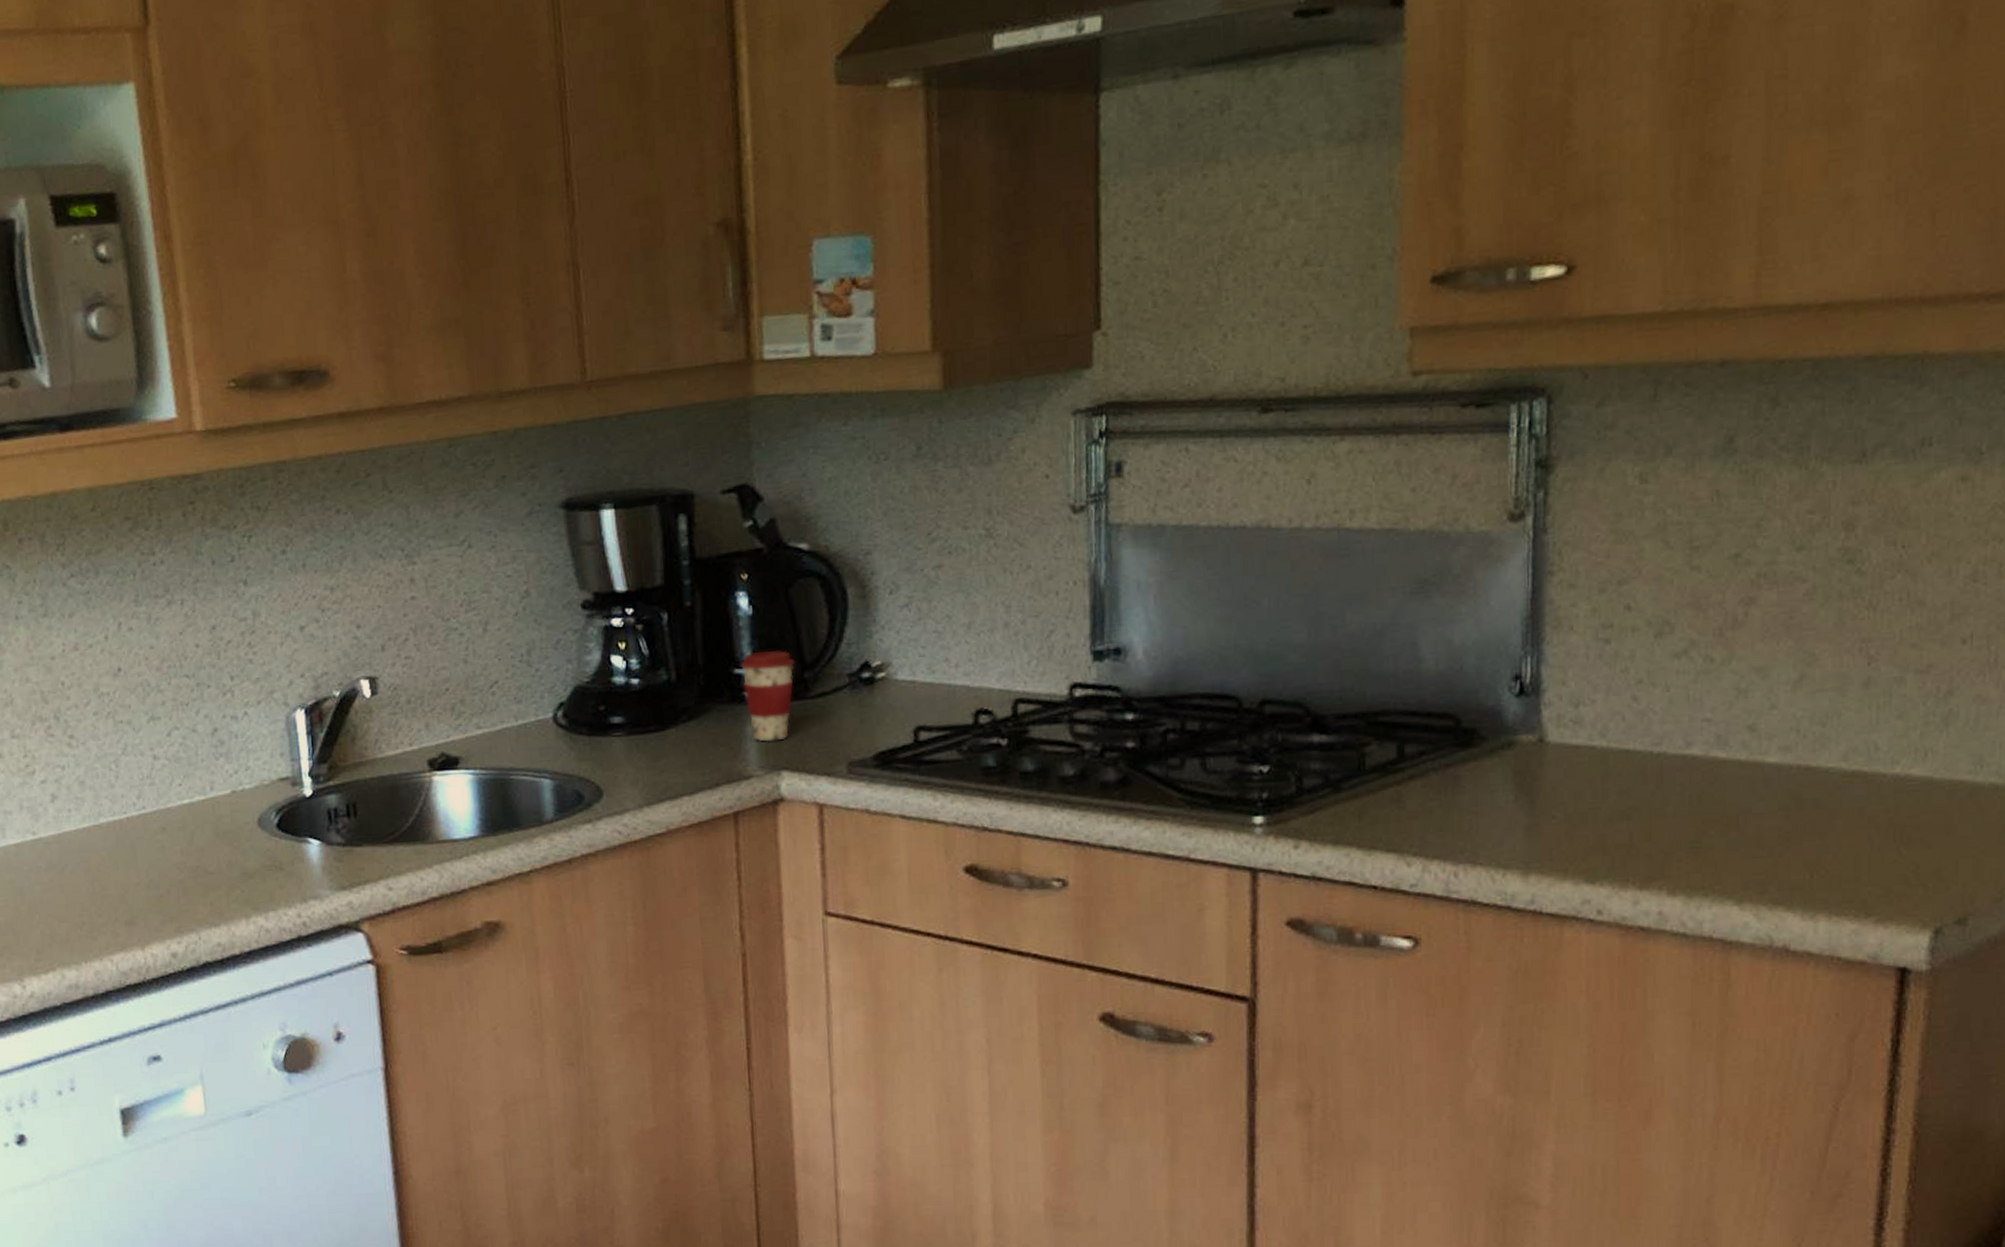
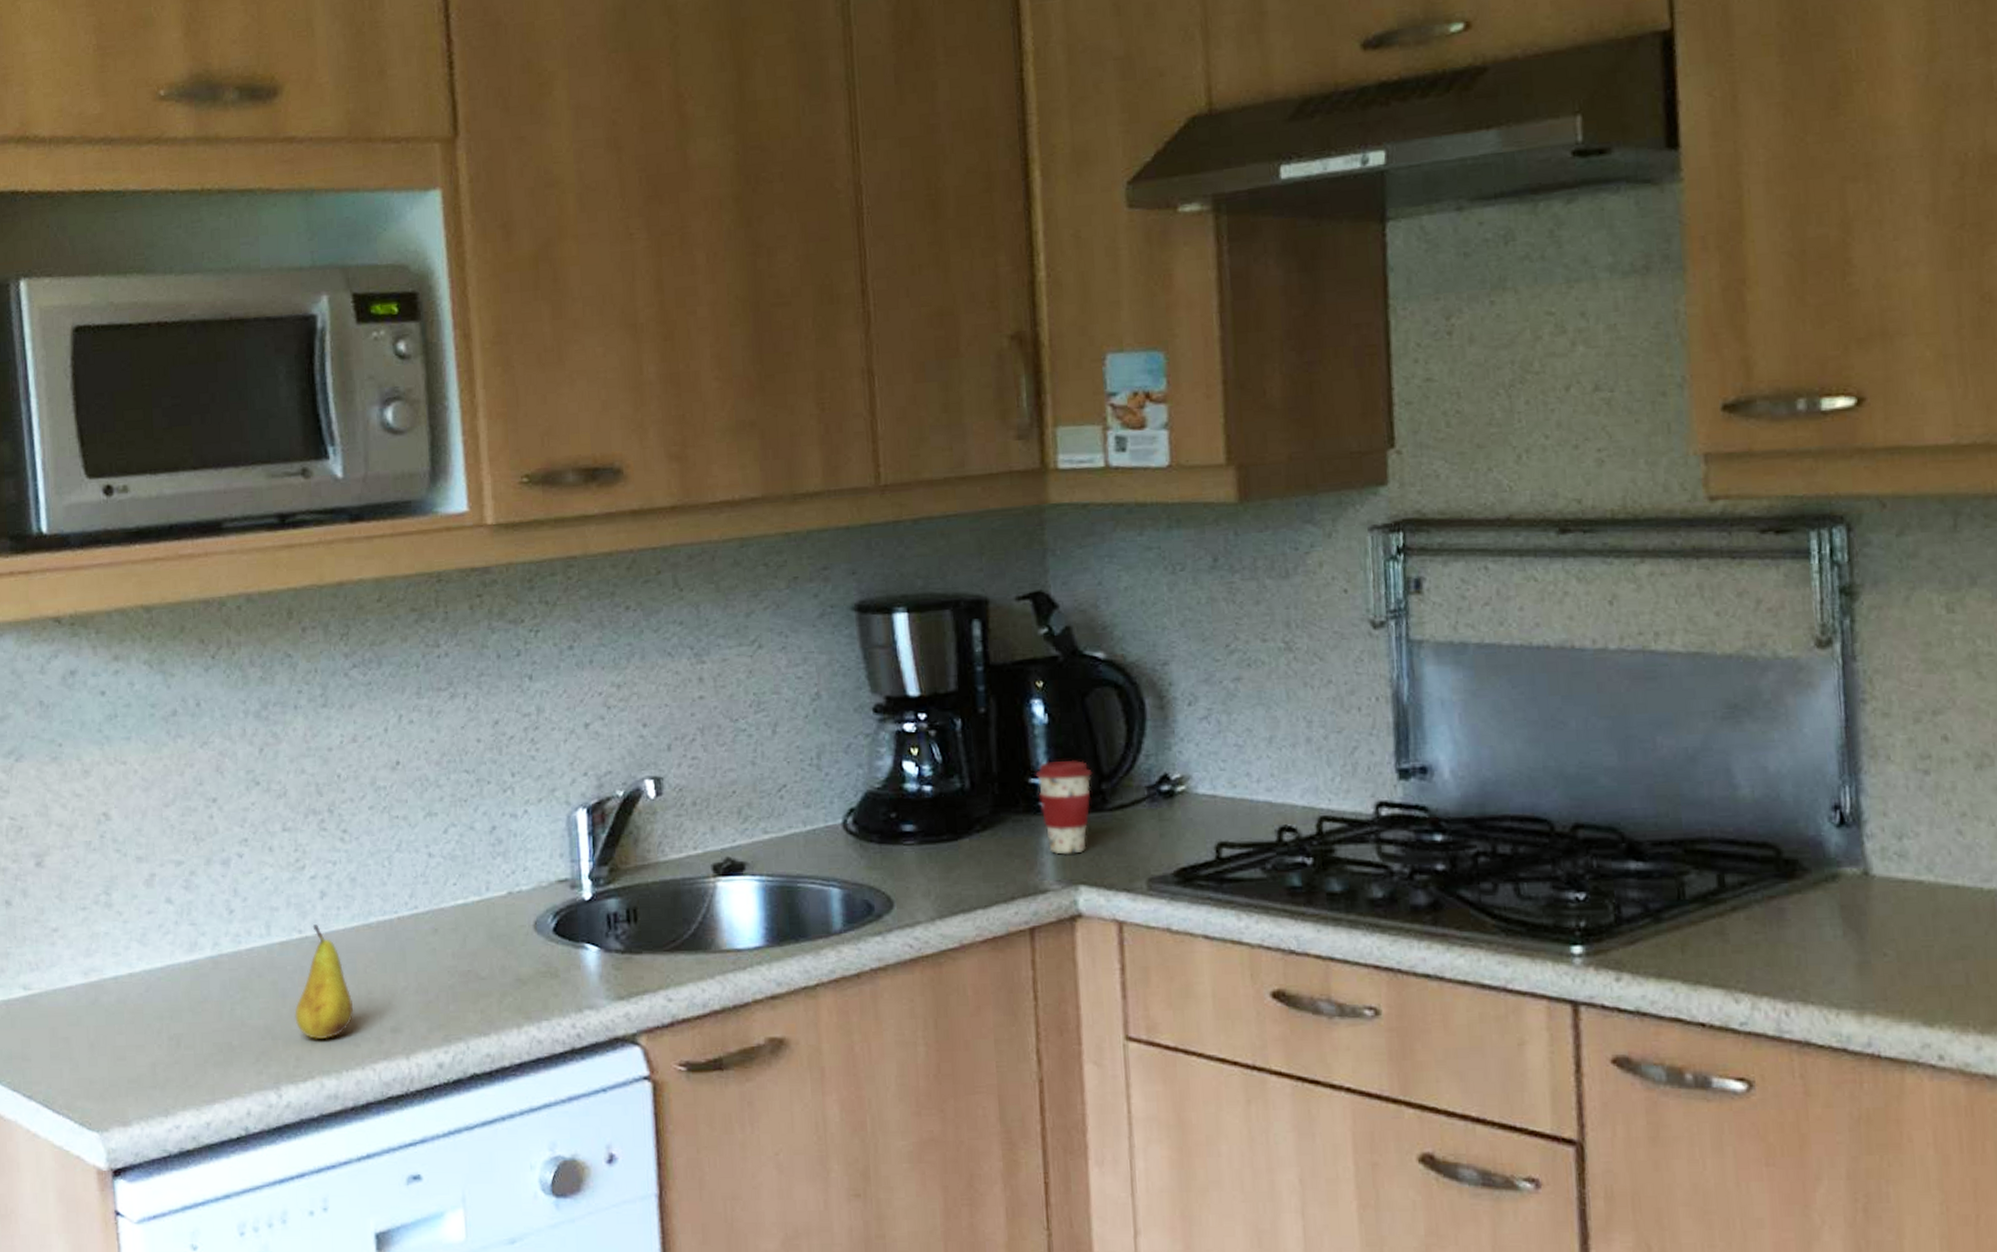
fruit: none [33,826,90,934] -> present [294,924,354,1039]

